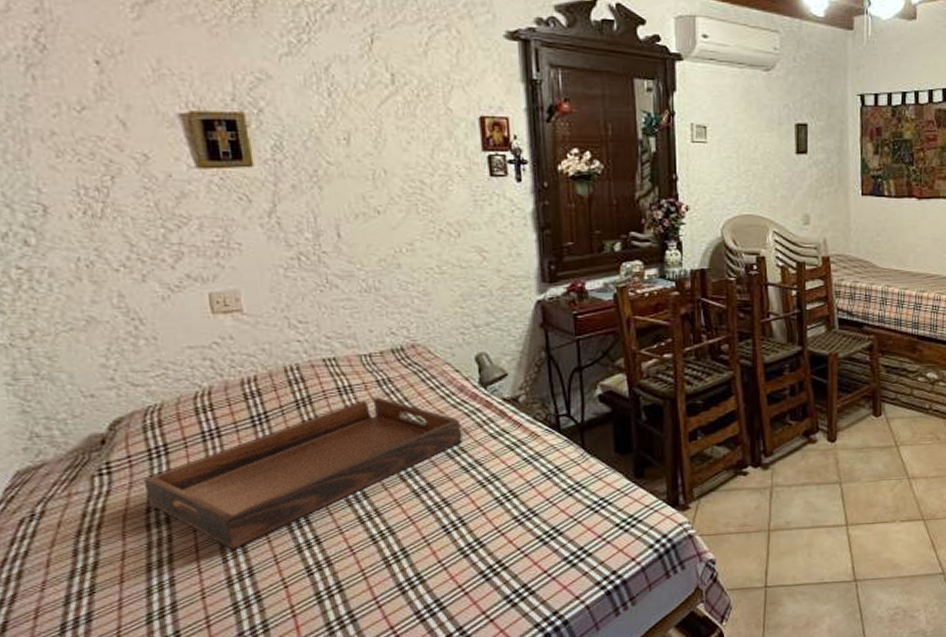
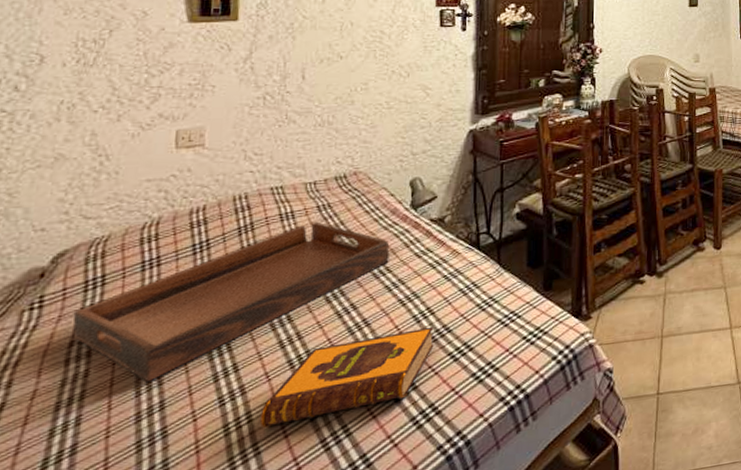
hardback book: none [350,509,521,599] -> present [259,326,434,429]

